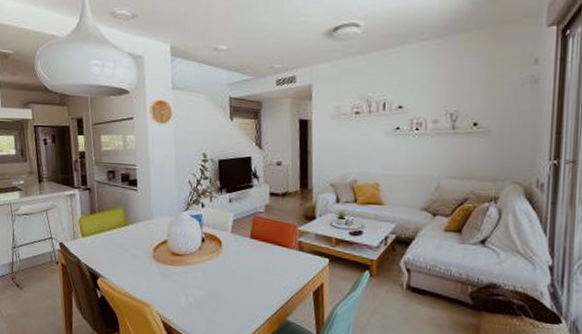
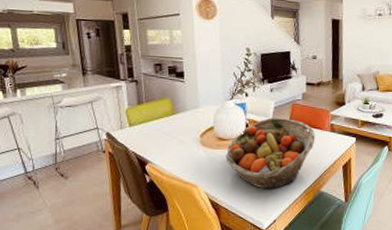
fruit basket: none [180,232,281,314] -> present [226,118,315,189]

